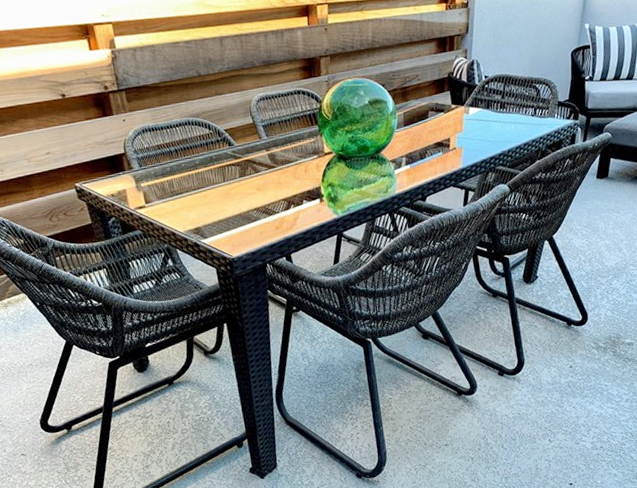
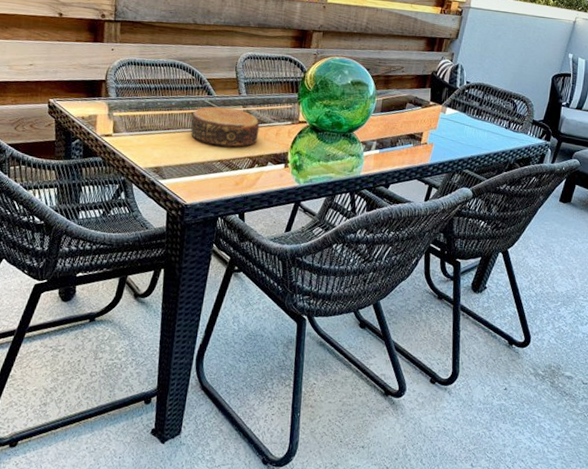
bowl: none [218,154,288,195] -> present [190,106,260,147]

